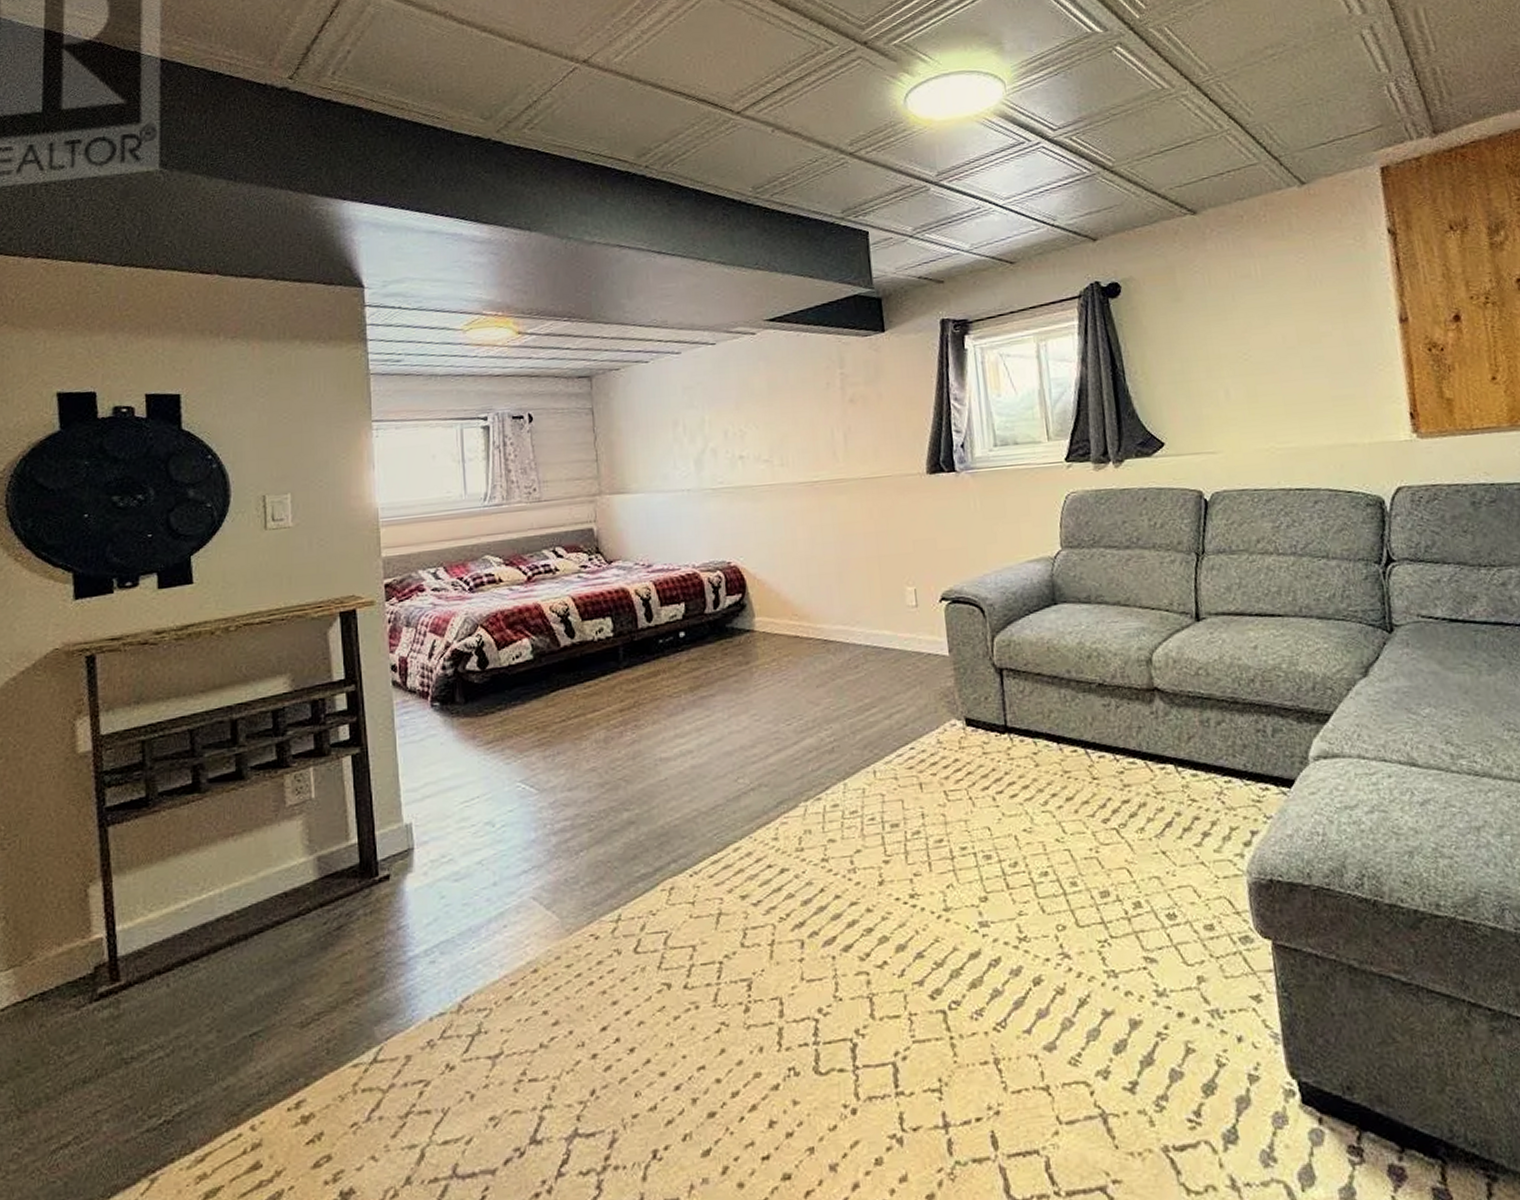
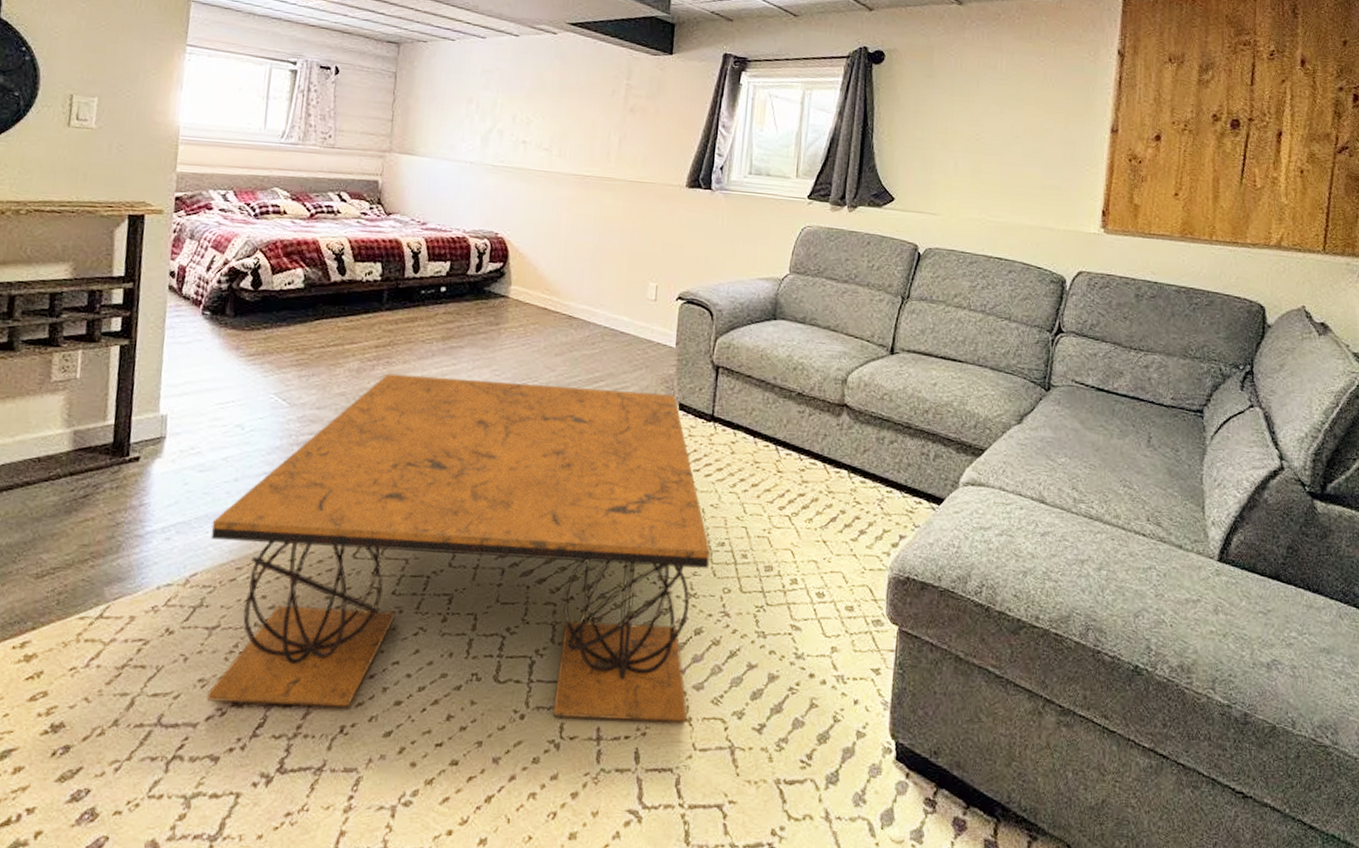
coffee table: none [477,710,1044,1142] -> present [207,373,710,723]

